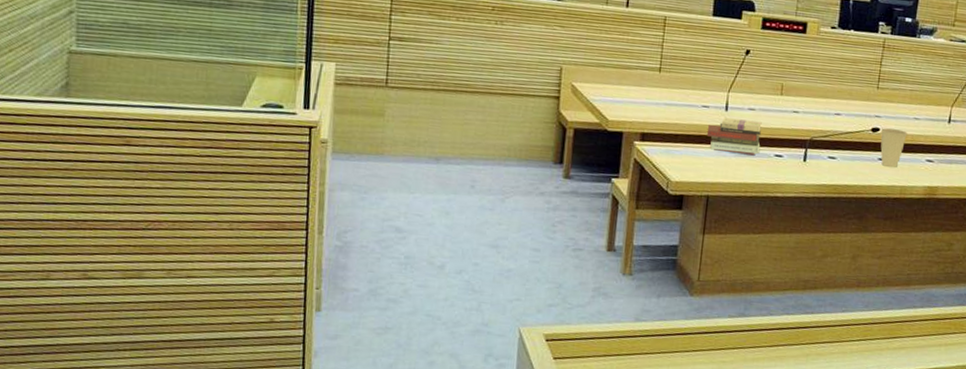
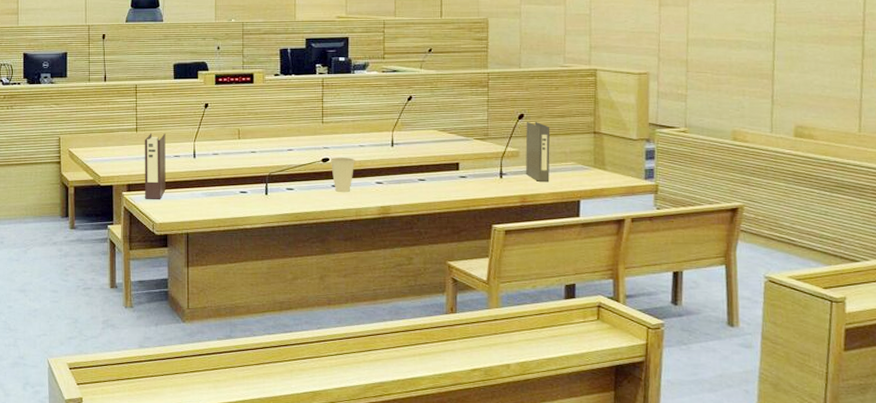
binder: none [661,75,695,156] -> present [145,133,166,200]
books: present [706,118,762,156] -> none [180,164,227,194]

